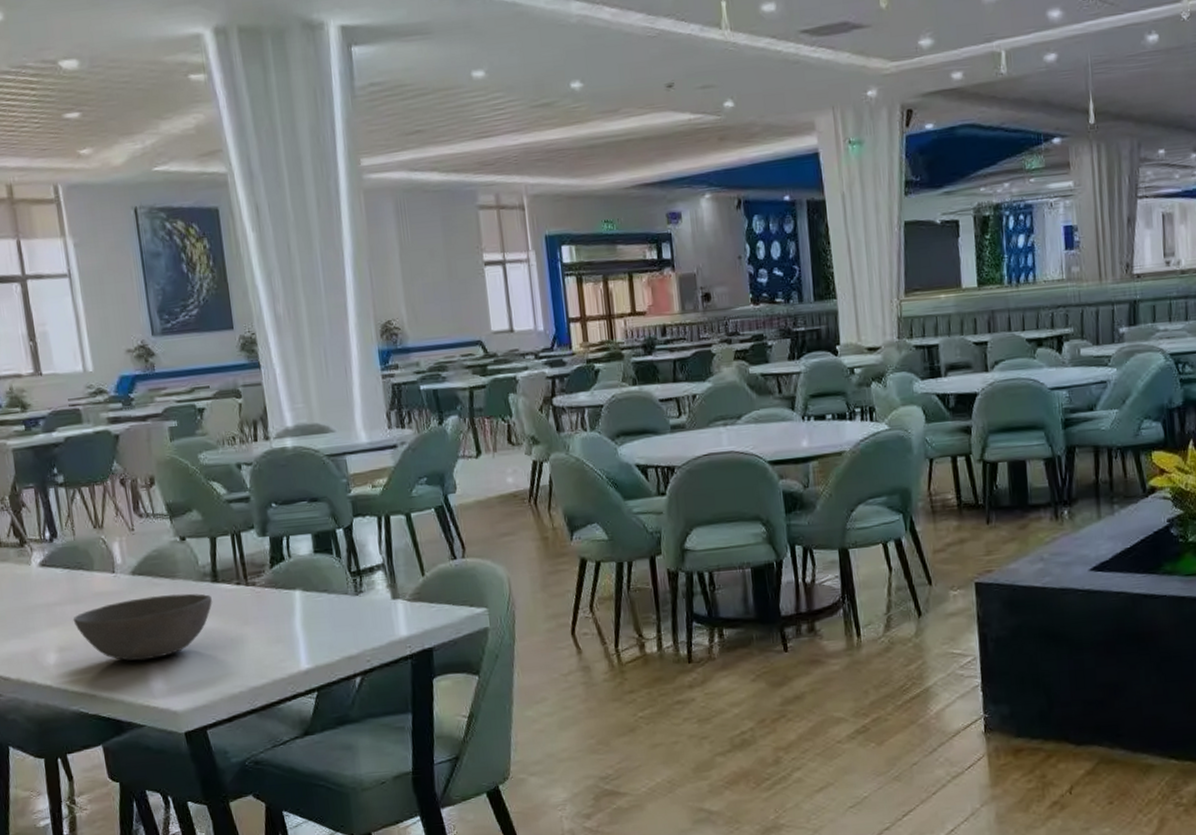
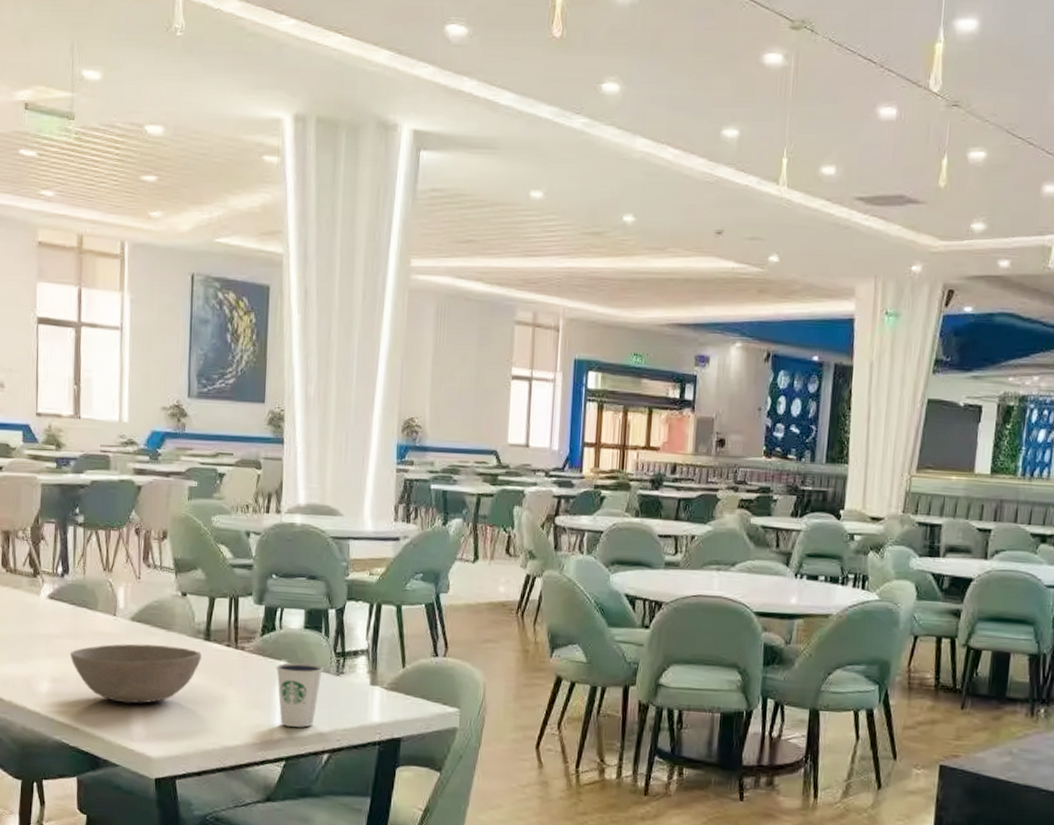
dixie cup: none [290,587,341,656] -> present [275,662,324,728]

